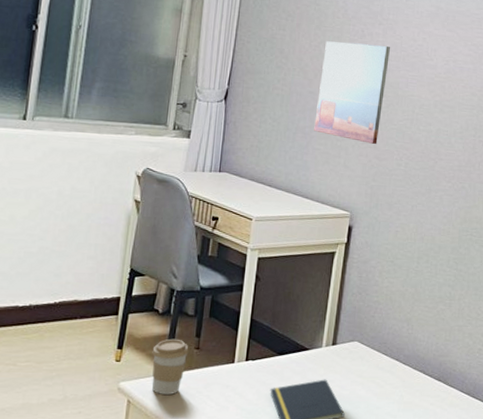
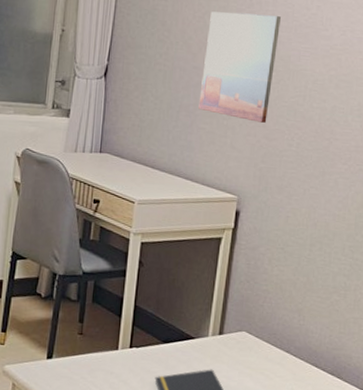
coffee cup: present [151,338,189,395] -> none [35,323,72,379]

